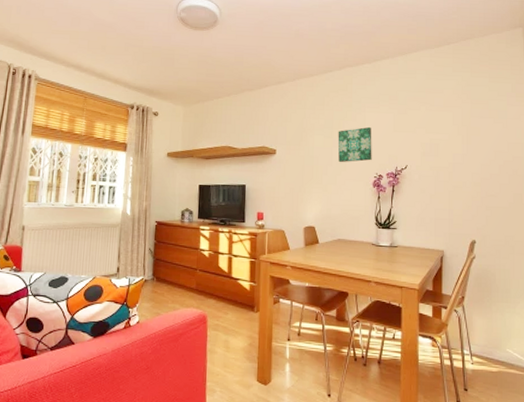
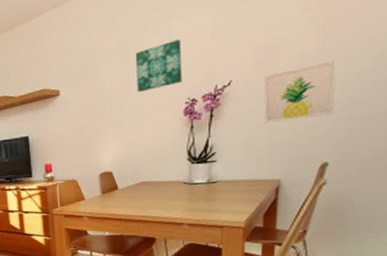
wall art: none [430,163,477,204] -> present [263,61,335,123]

